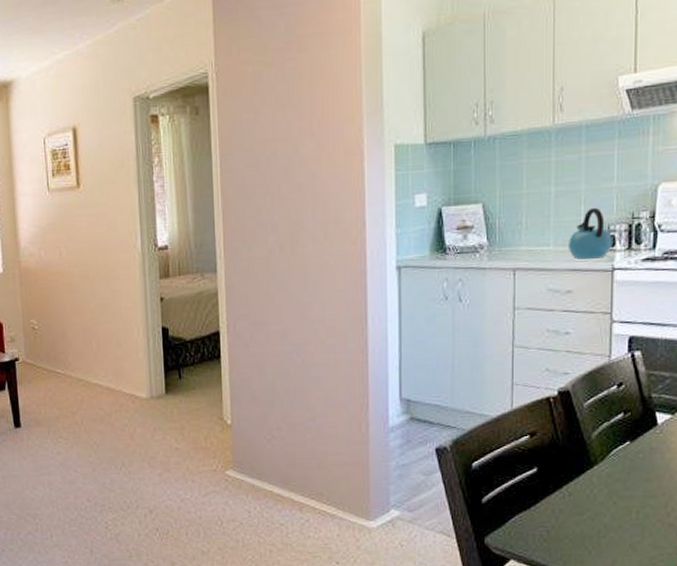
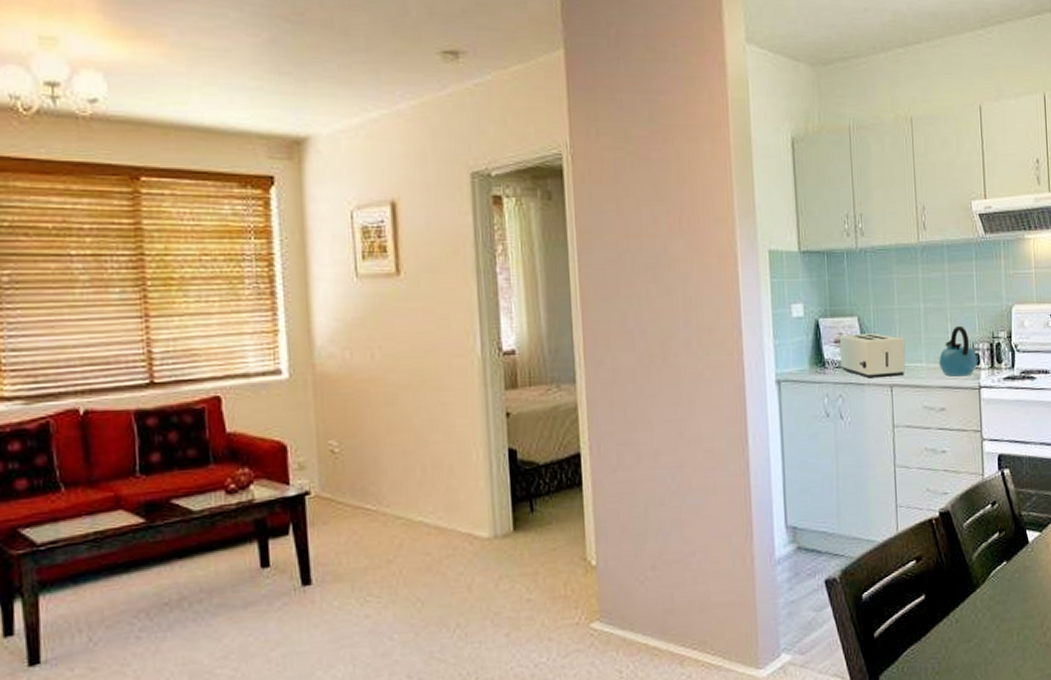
toaster: none [462,219,532,263] -> present [839,333,906,379]

